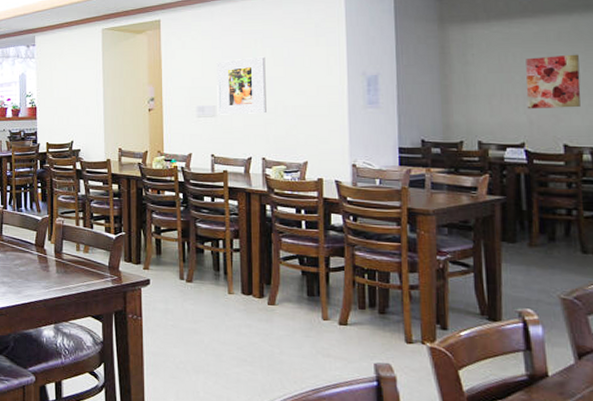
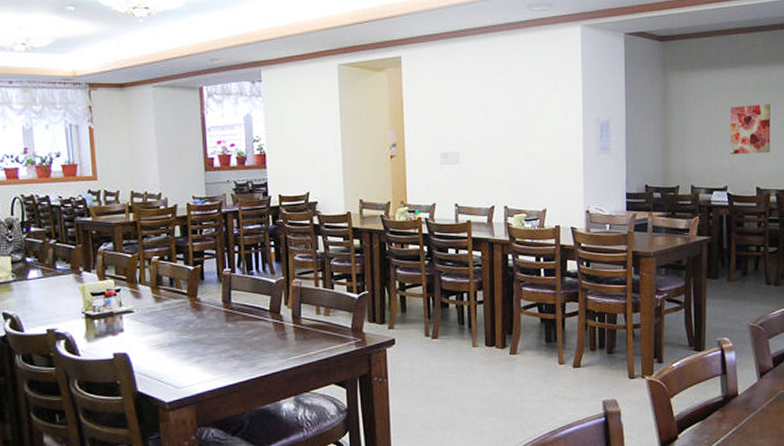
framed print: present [217,56,266,115] -> none [460,100,508,162]

